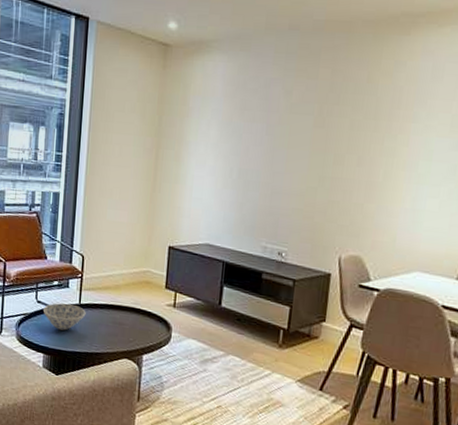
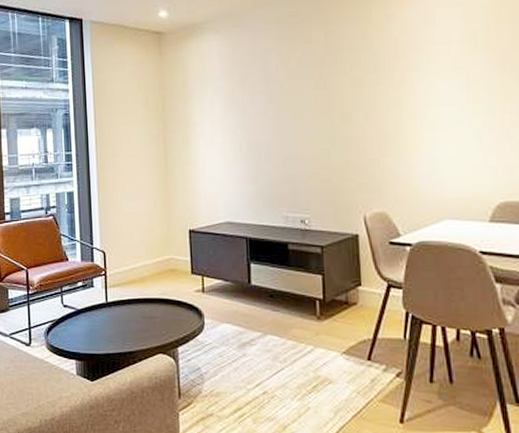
bowl: present [43,303,86,331] -> none [70,303,114,333]

